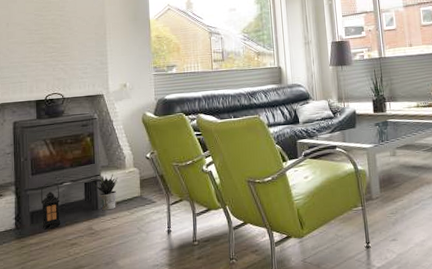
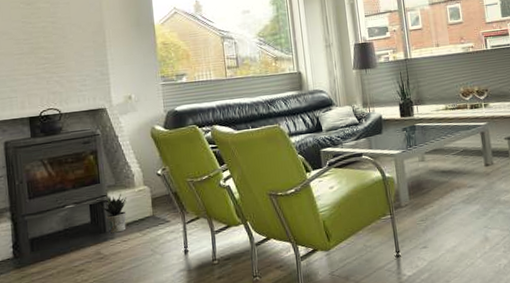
lantern: present [40,182,61,230] -> none [40,205,65,257]

